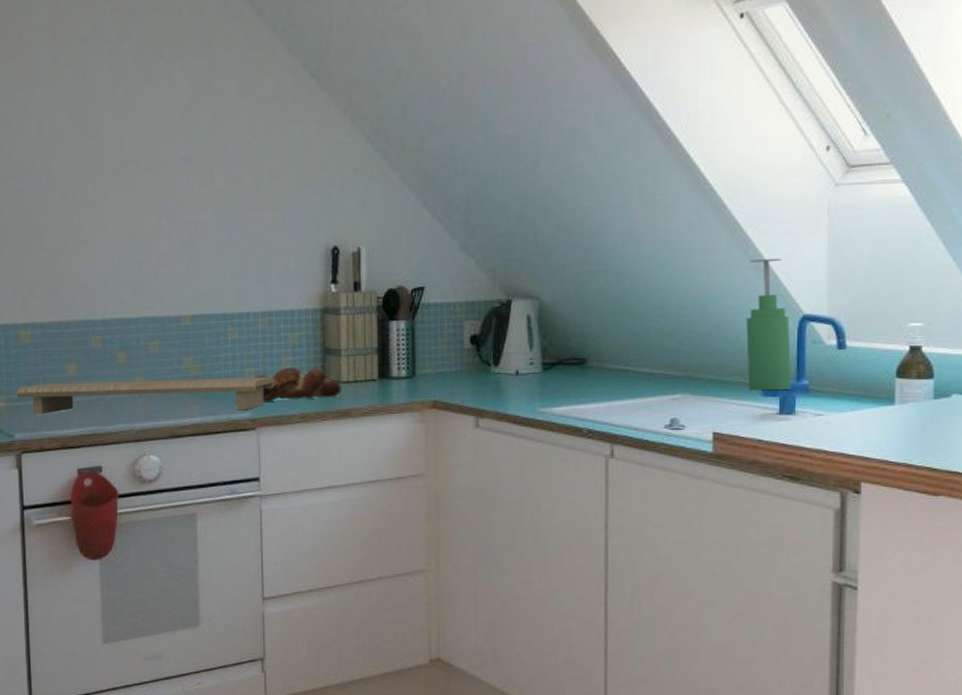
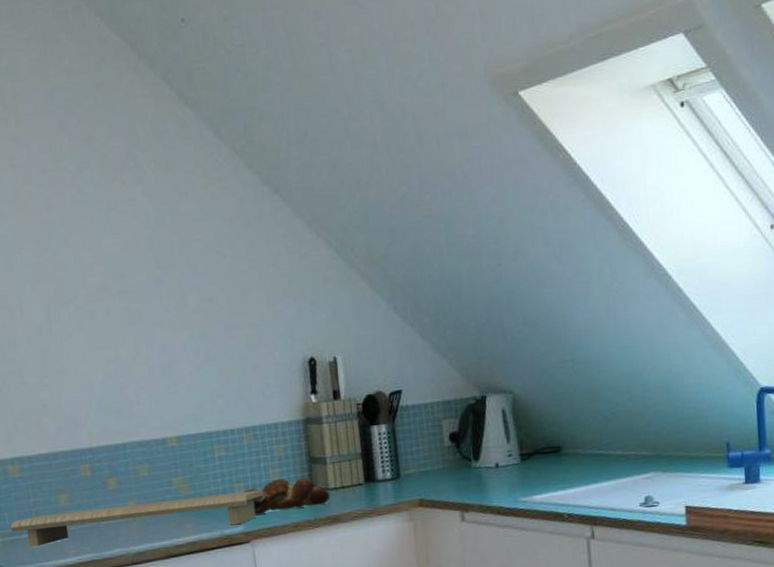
soap dispenser: present [746,258,791,391] -> none [707,335,755,464]

